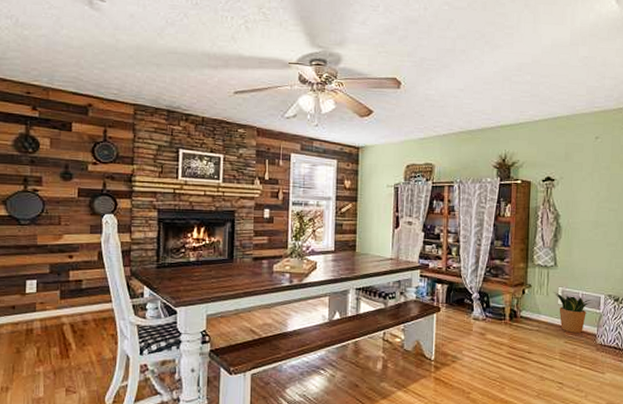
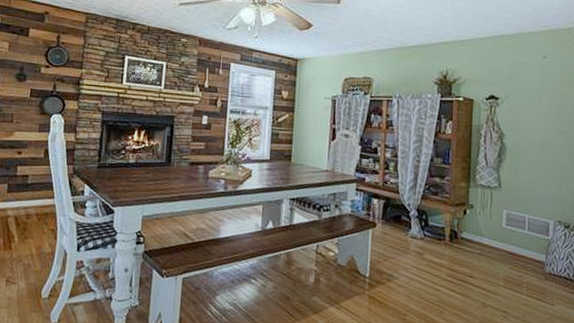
potted plant: present [554,292,594,334] -> none [498,214,542,261]

